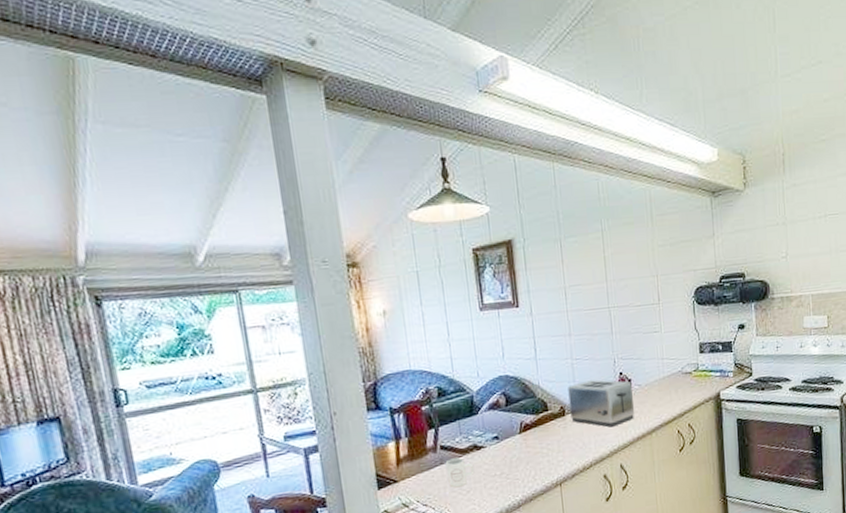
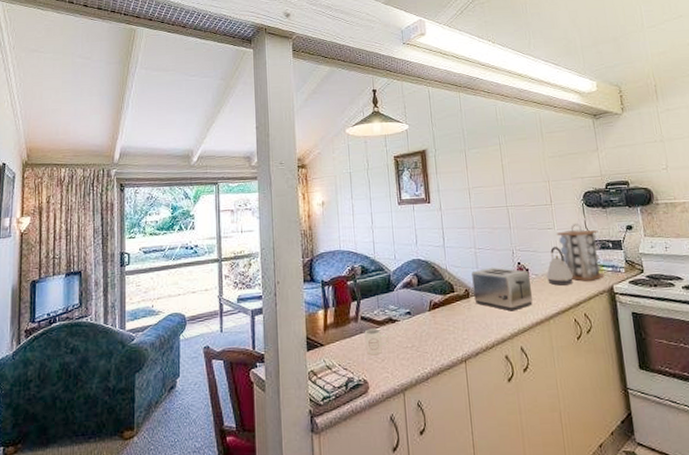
kettle: none [650,352,679,396] -> present [546,247,573,286]
spice rack: none [663,325,712,389] -> present [556,224,605,281]

